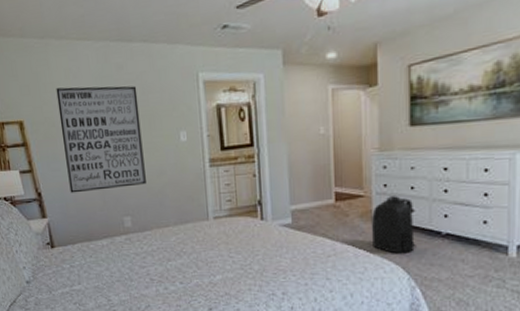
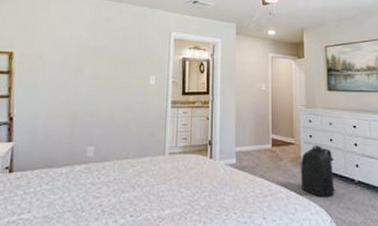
wall art: present [56,86,146,193] -> none [41,29,120,121]

